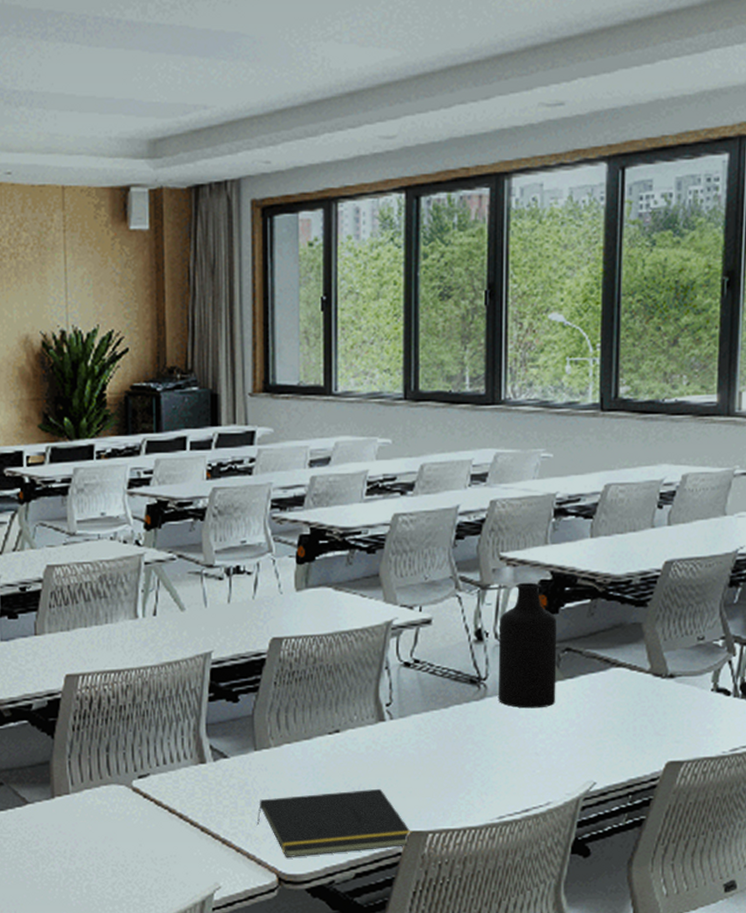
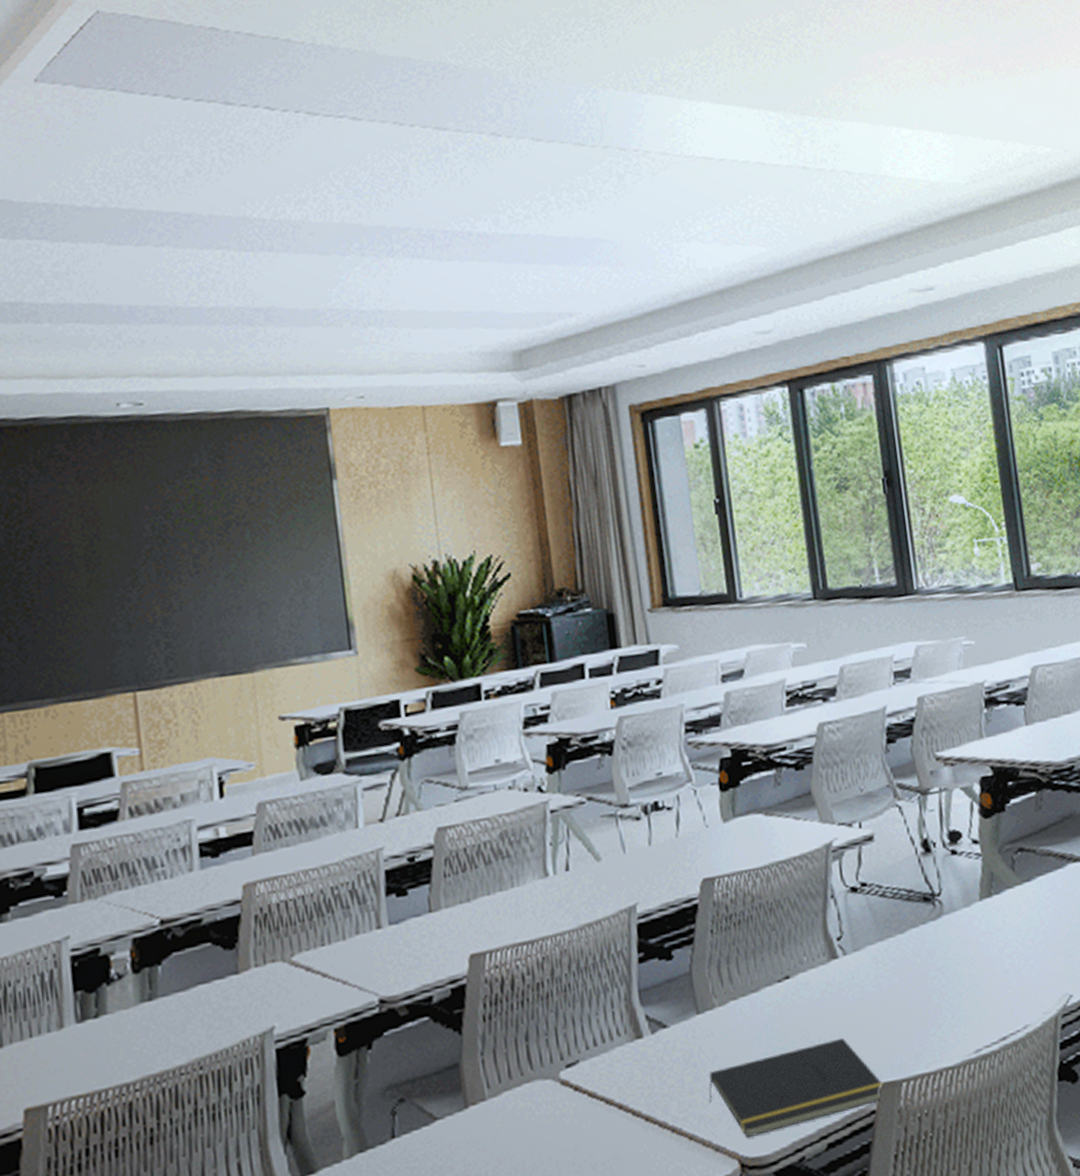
bottle: present [497,582,557,709] -> none [945,780,1017,922]

